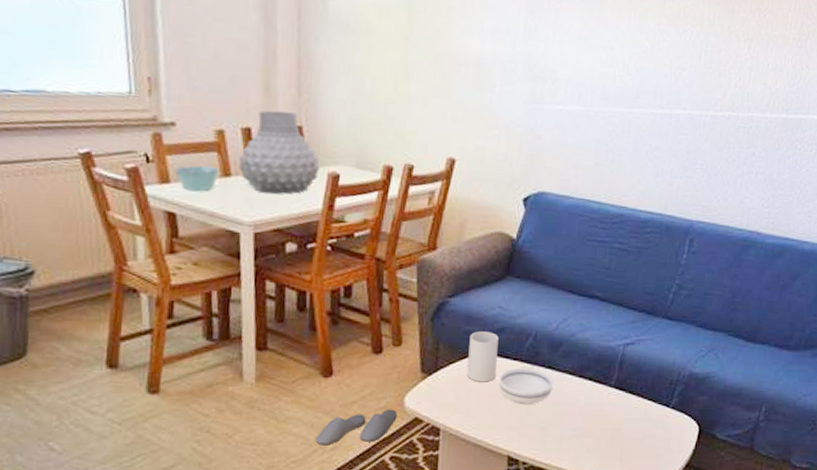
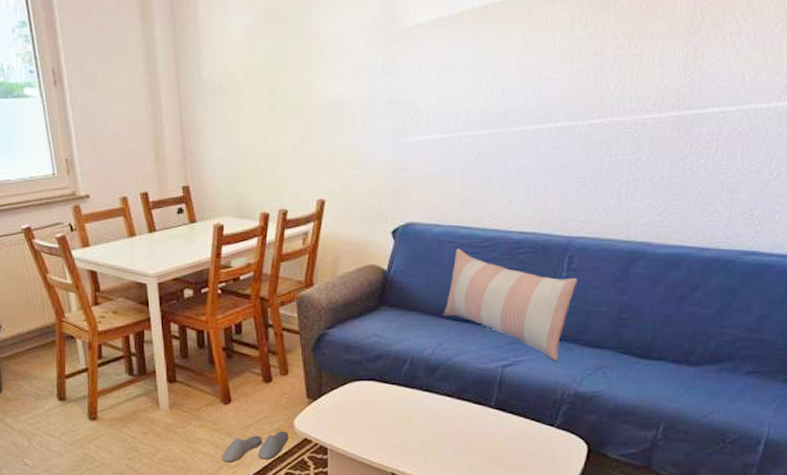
bowl: present [174,165,219,192] -> none [92,229,126,252]
vase: present [239,110,320,194] -> none [141,175,207,247]
cup: present [467,331,499,382] -> none [349,359,376,406]
bowl: present [498,367,553,404] -> none [378,391,432,425]
pillow: none [570,222,697,342] -> present [443,248,578,361]

